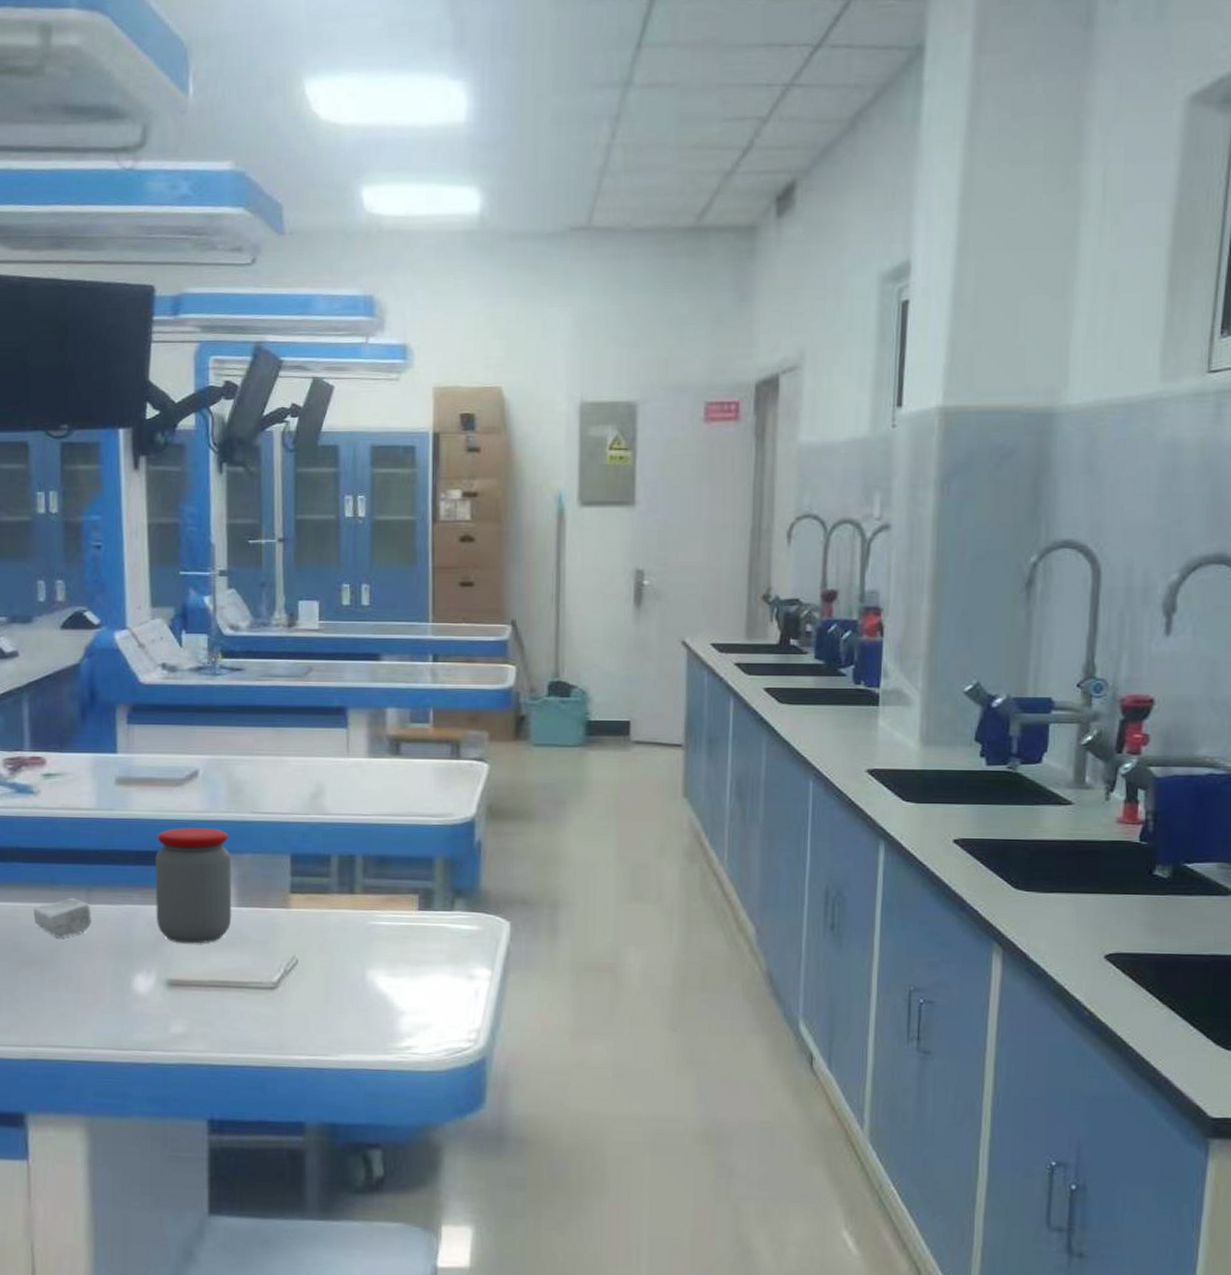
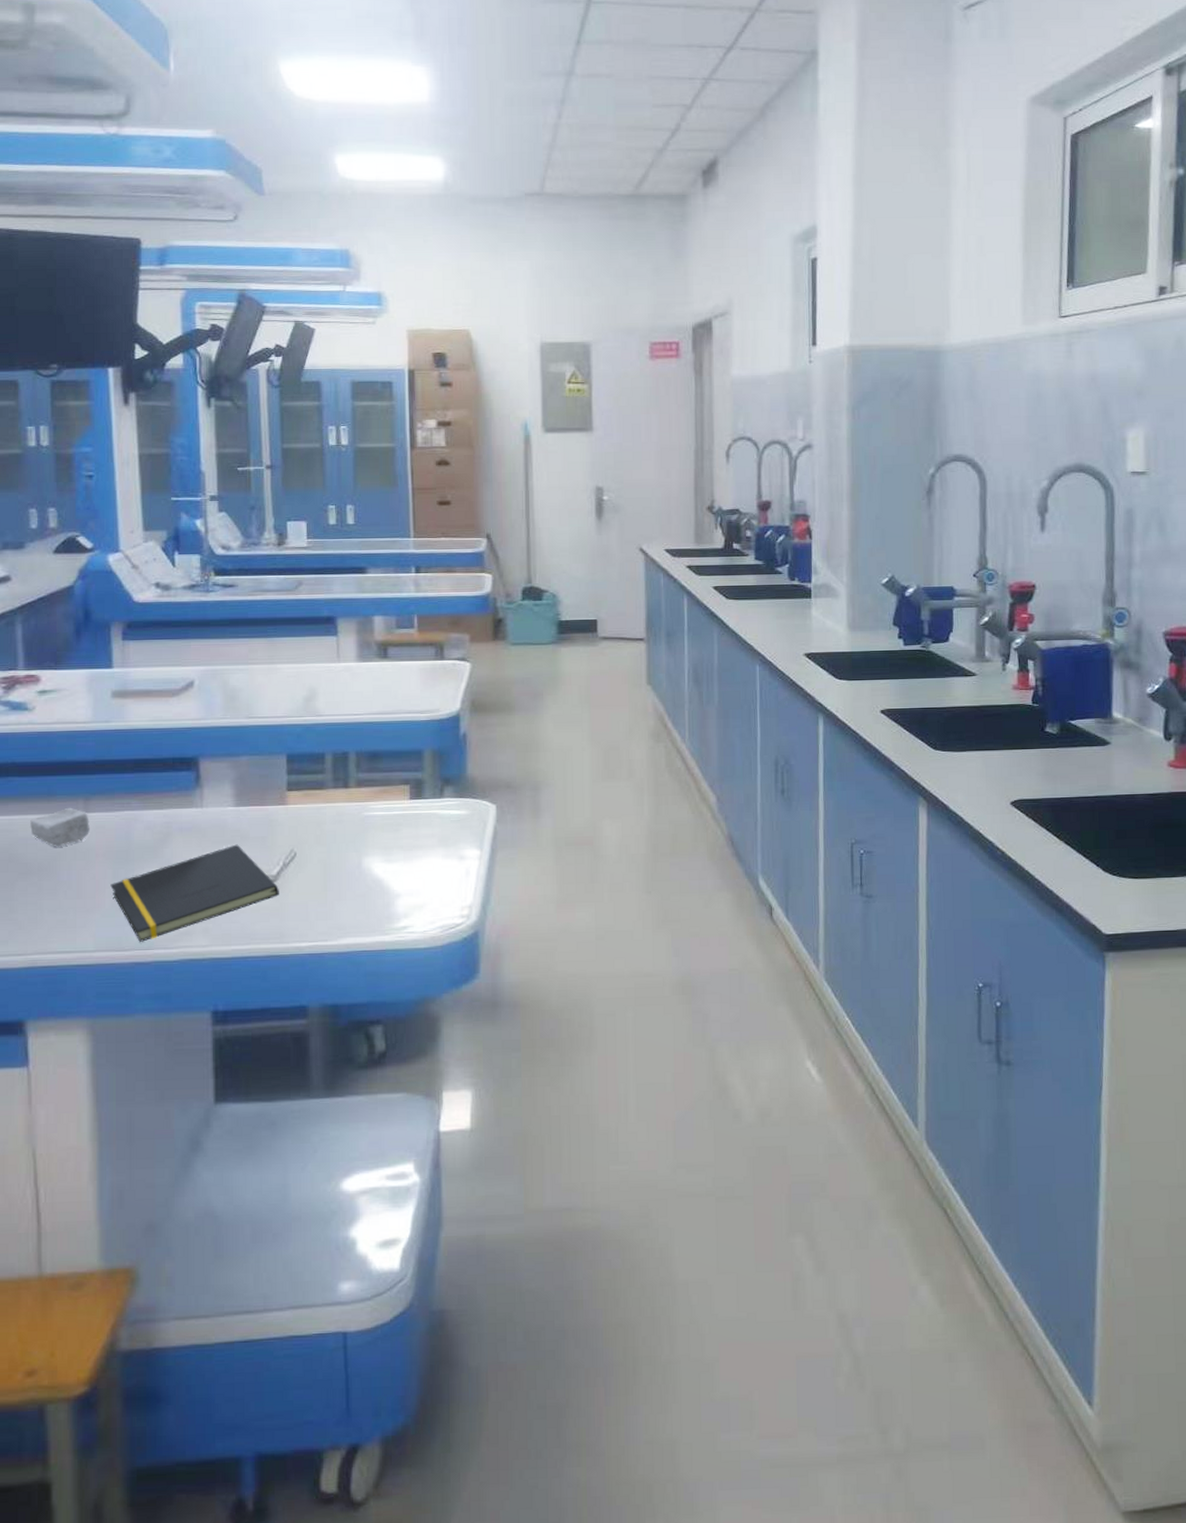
notepad: none [110,947,279,1042] -> present [110,844,279,942]
jar: present [155,826,232,944] -> none [153,734,231,845]

